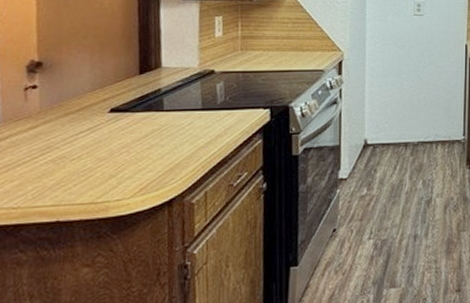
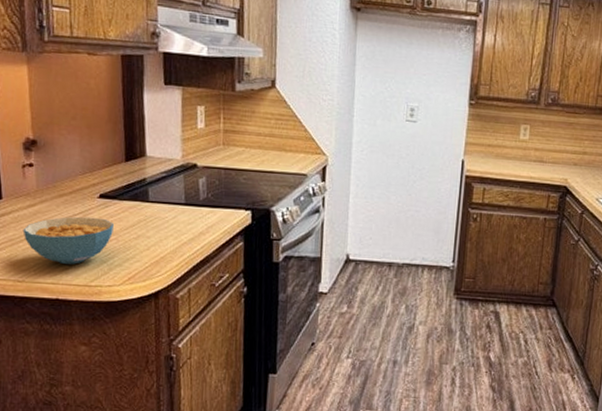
cereal bowl: none [21,132,125,184] -> present [22,216,114,264]

